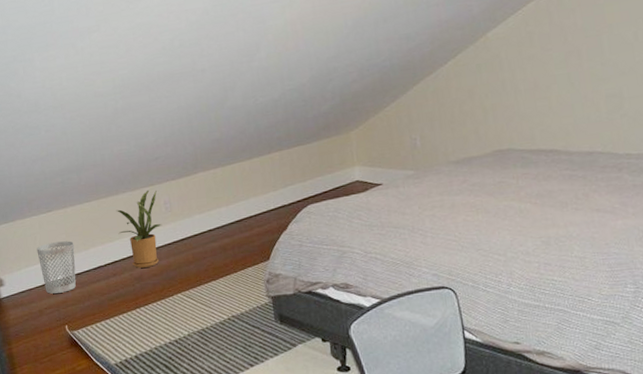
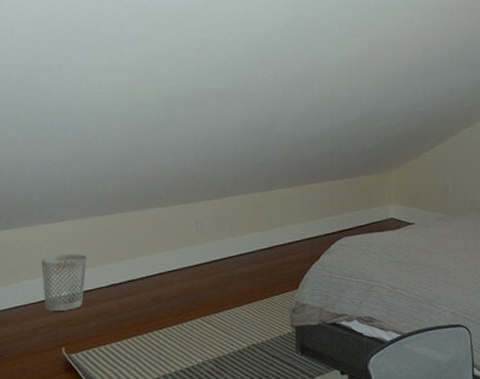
house plant: present [116,190,163,268] -> none [140,207,191,289]

